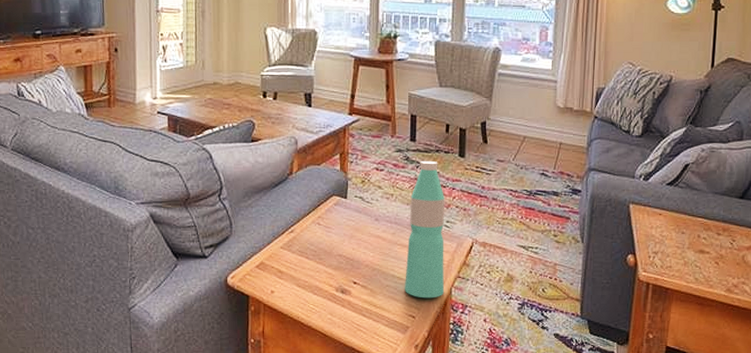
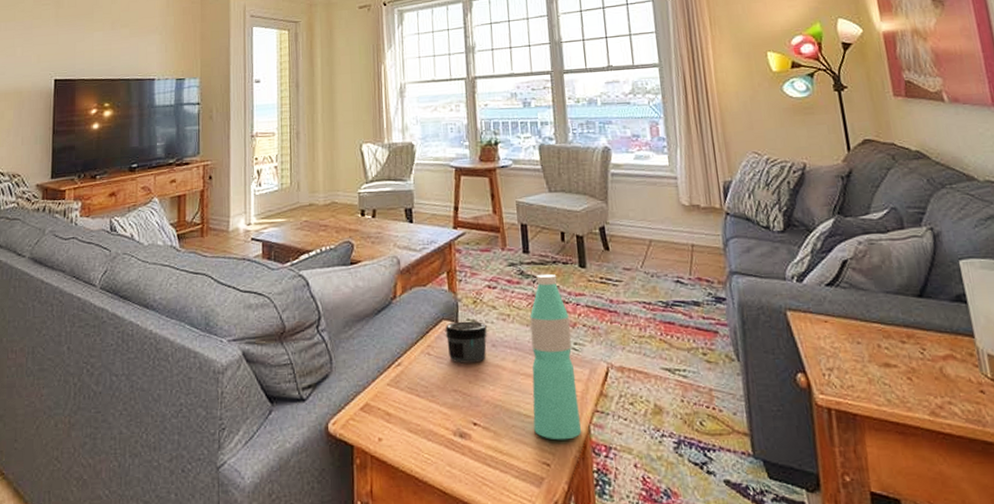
jar: none [334,198,373,233] -> present [445,321,488,364]

